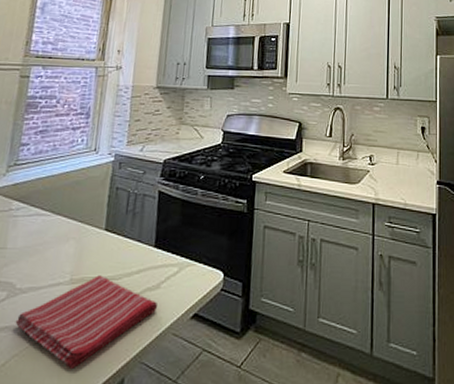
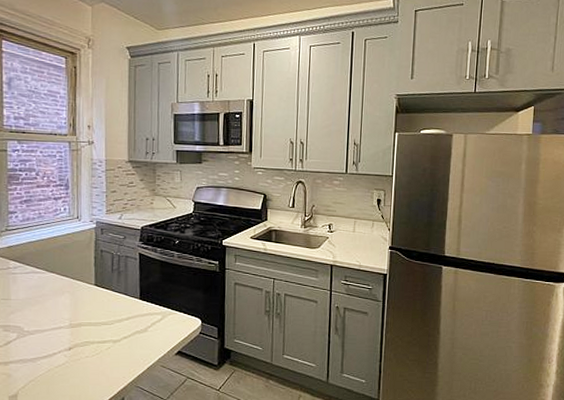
dish towel: present [15,275,158,368] -> none [28,321,147,390]

